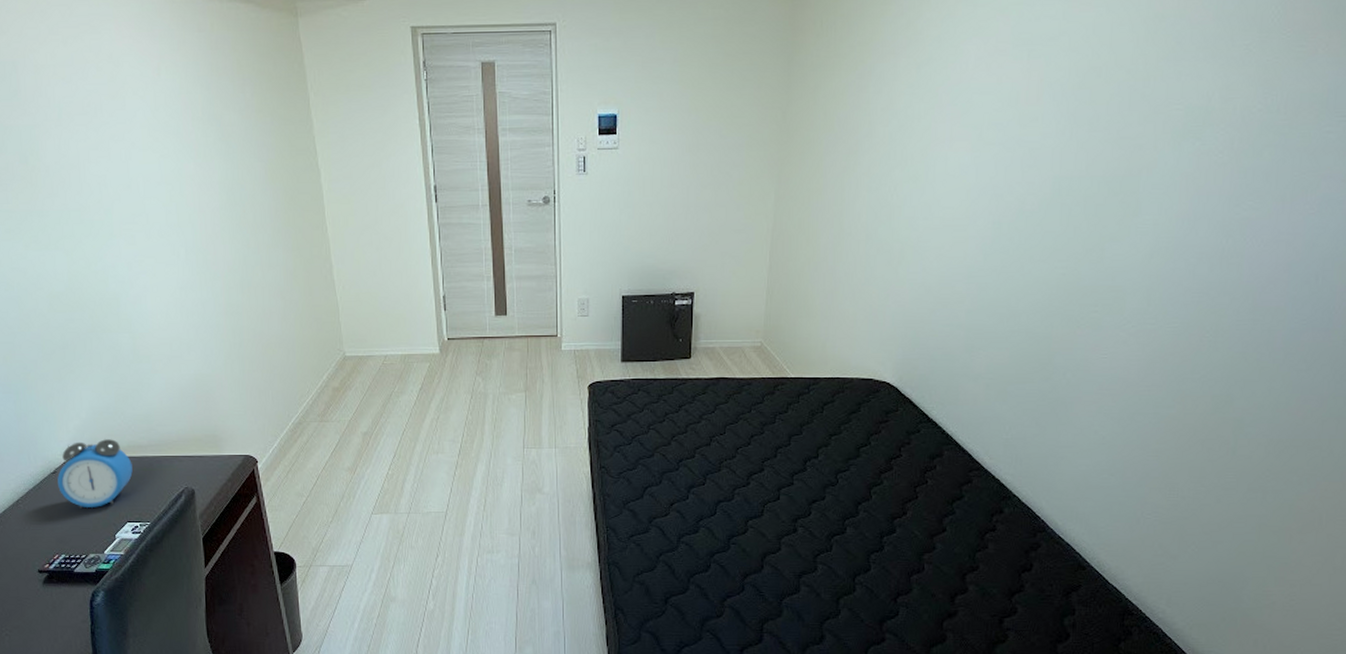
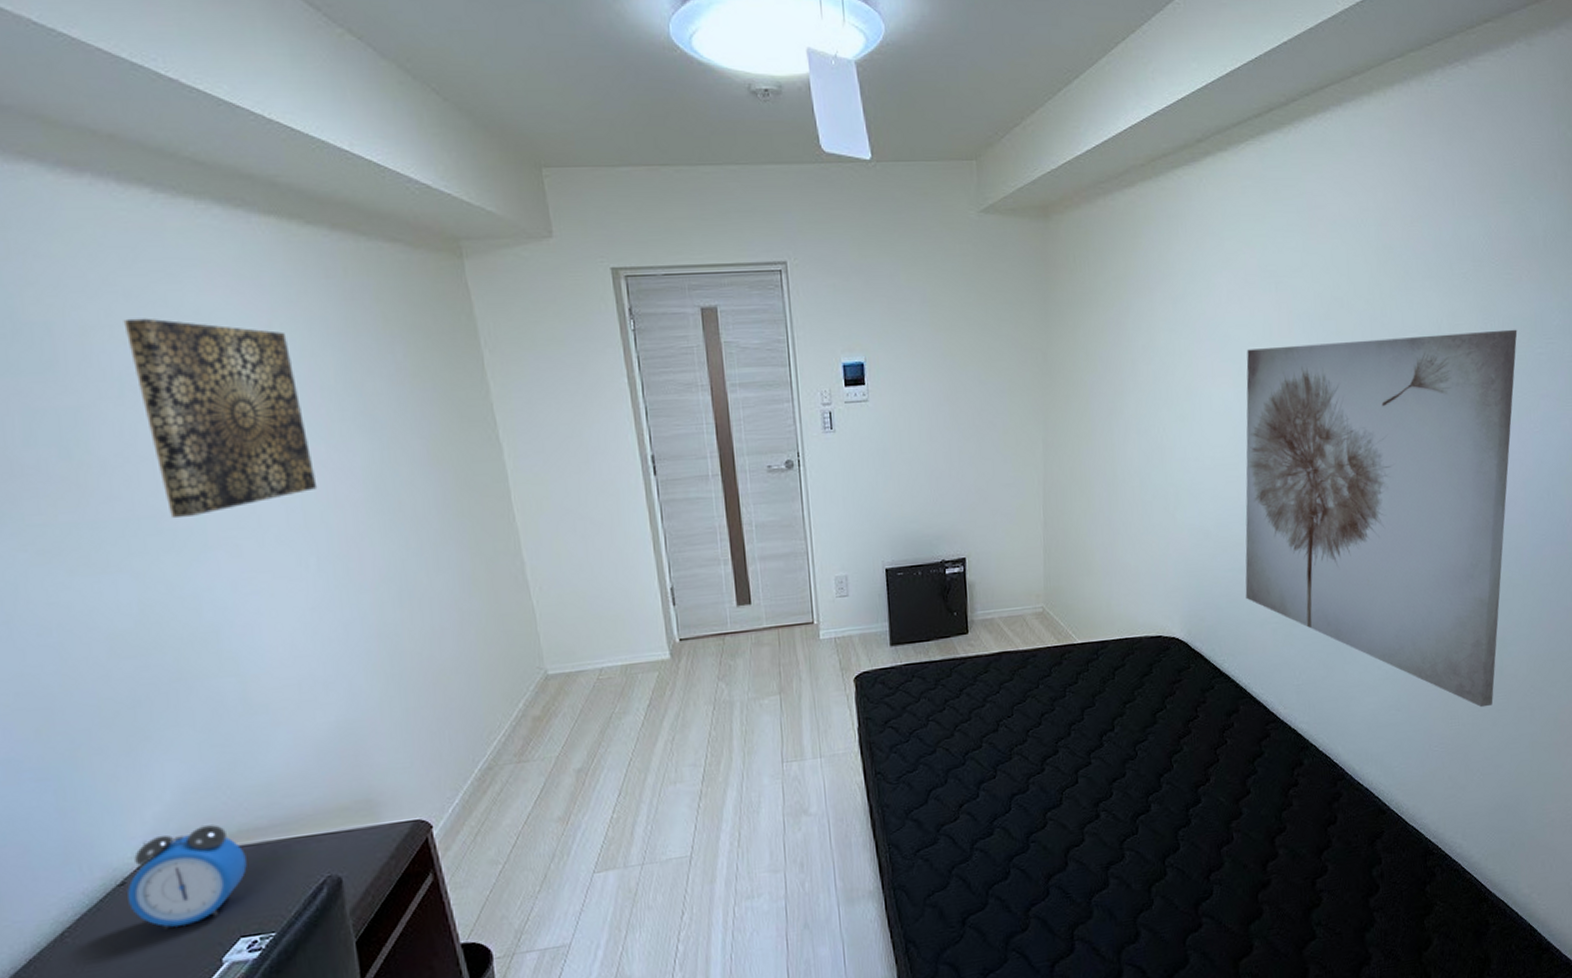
wall art: none [62,60,188,213] -> present [123,318,318,519]
wall art: none [961,105,1304,484] -> present [1245,329,1518,708]

